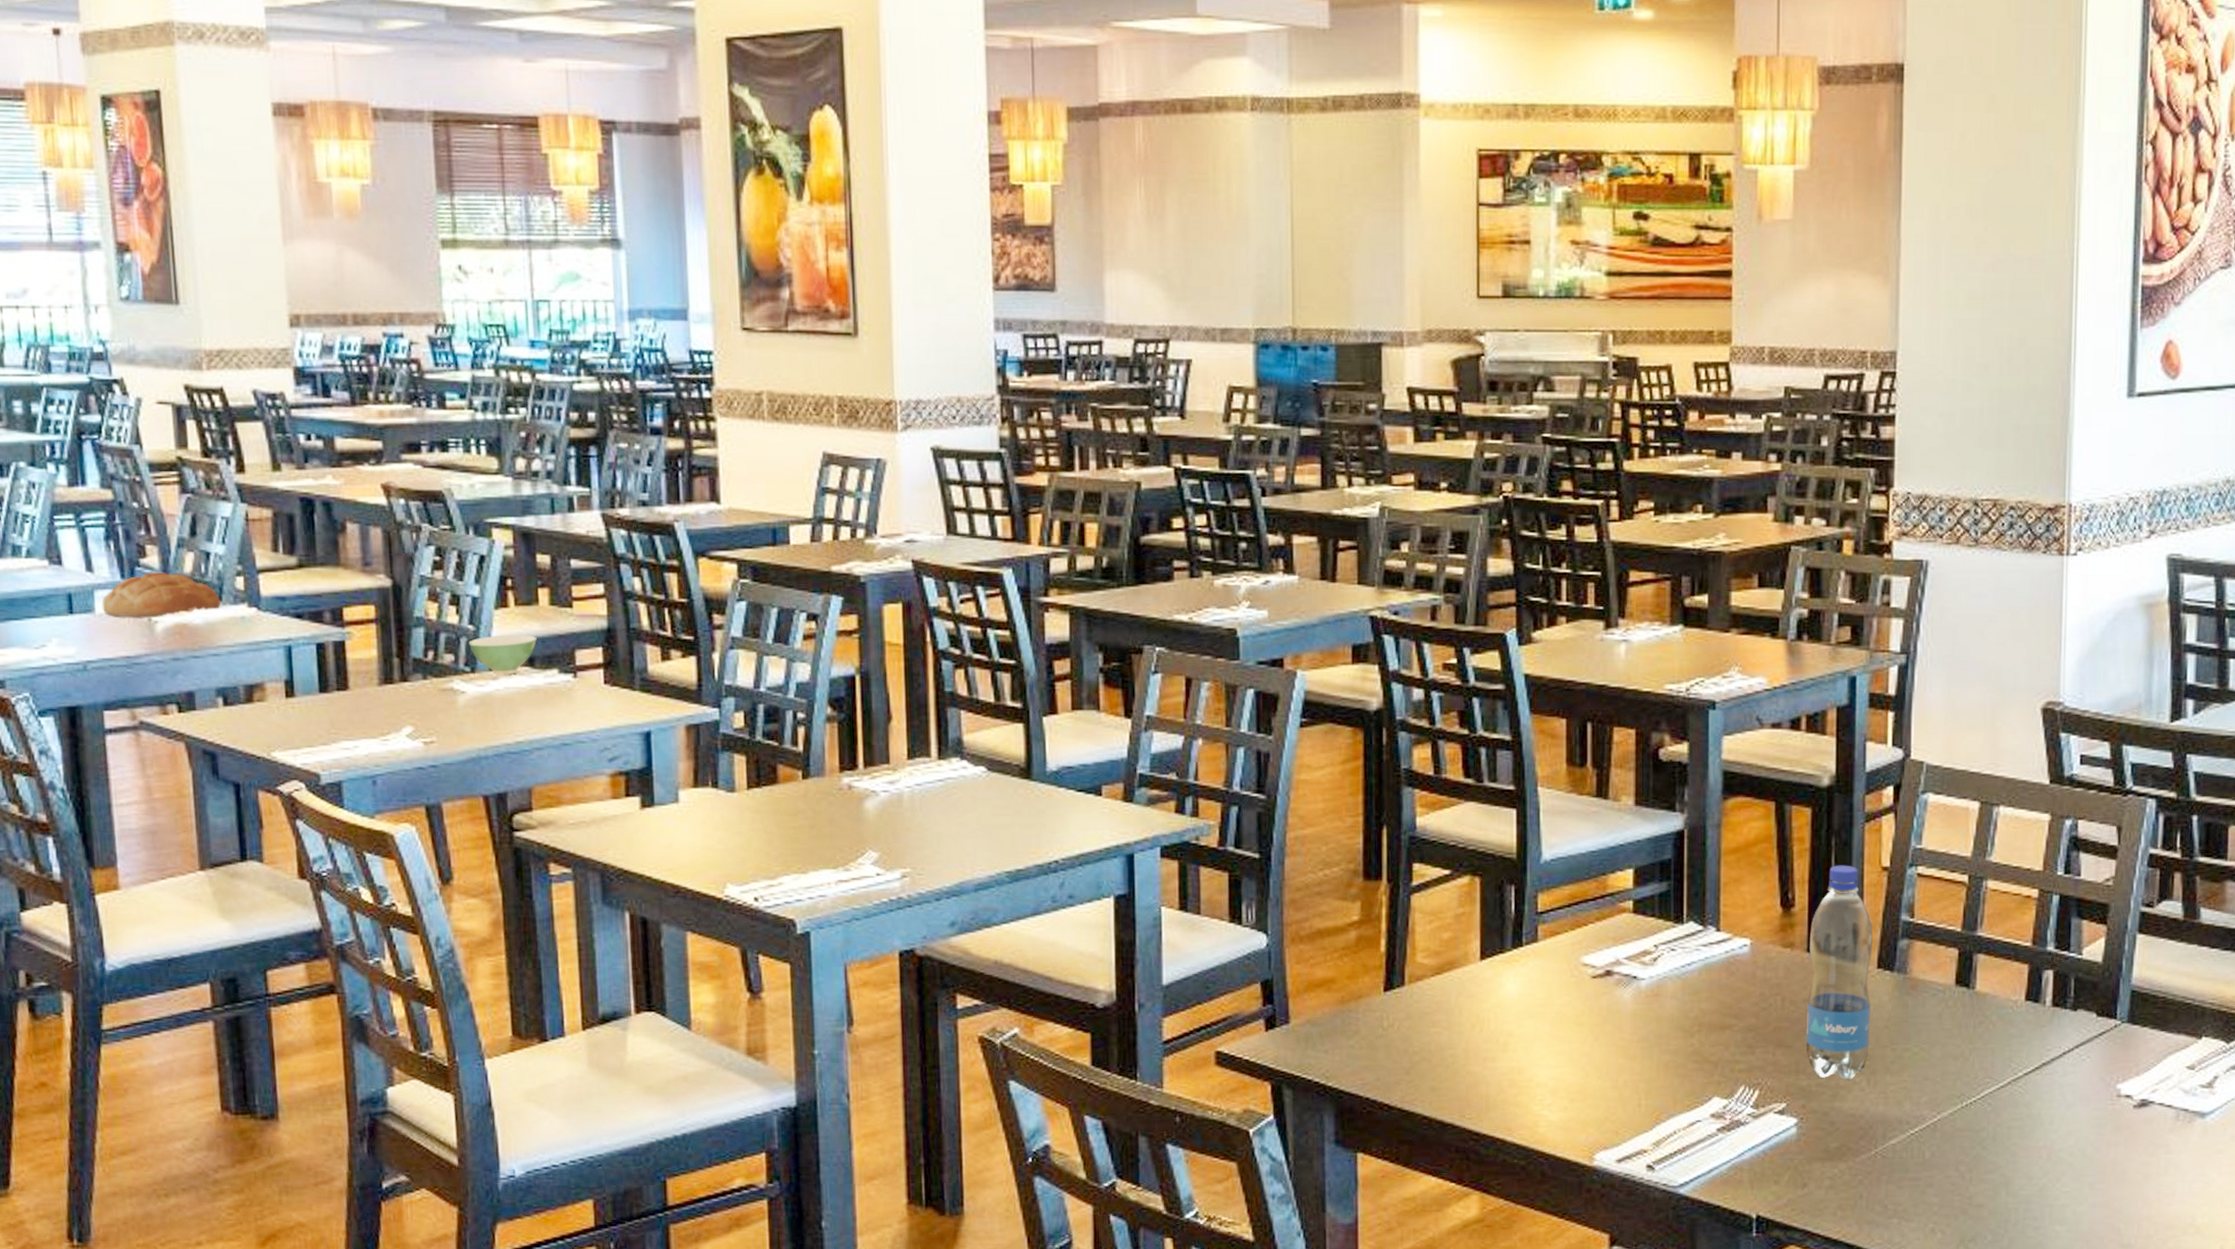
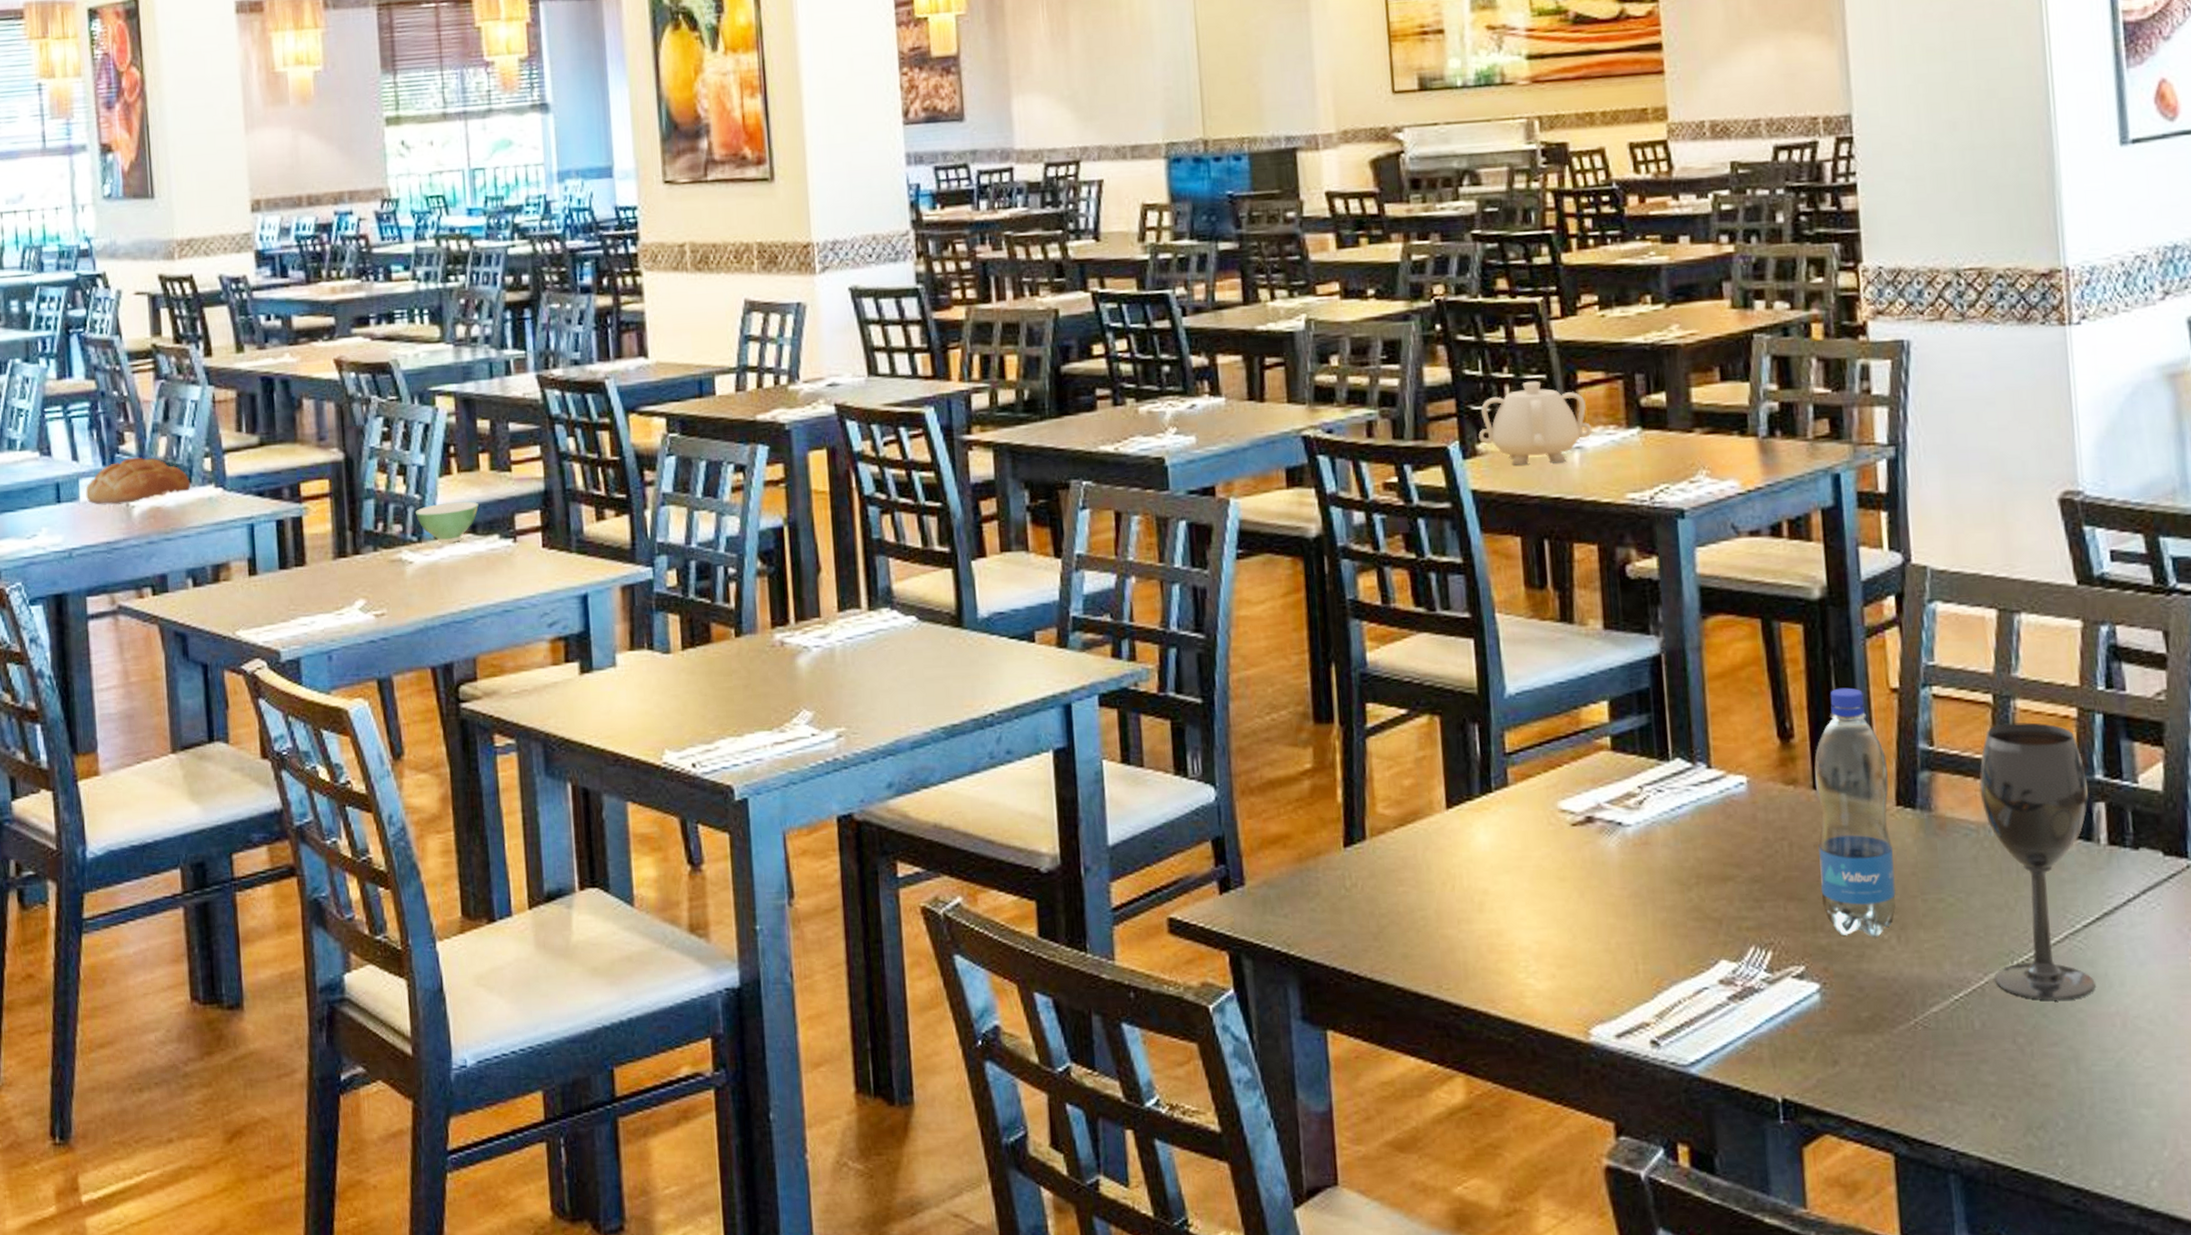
teapot: none [1535,577,1639,654] -> present [1478,381,1593,465]
wine glass: none [1946,900,2040,1136] -> present [1979,722,2096,1001]

